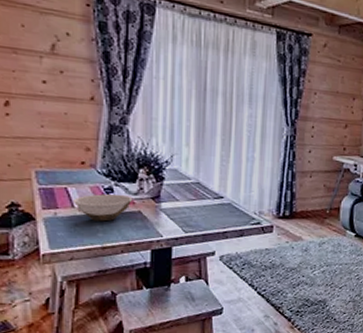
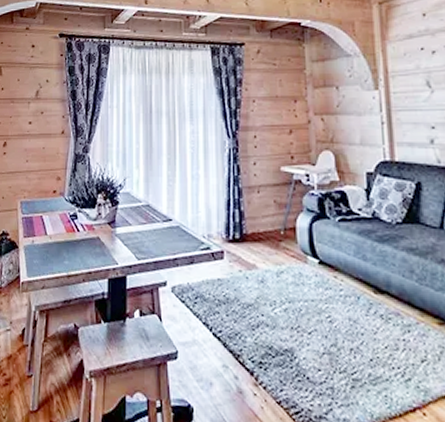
bowl: present [73,193,133,222] -> none [47,220,93,249]

